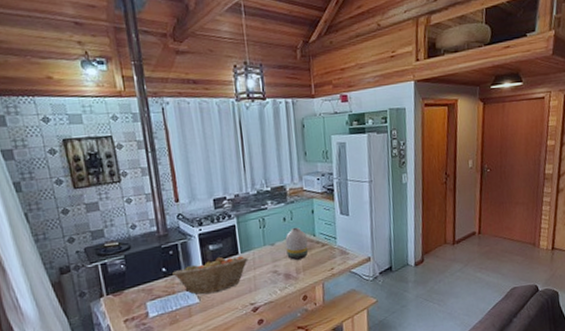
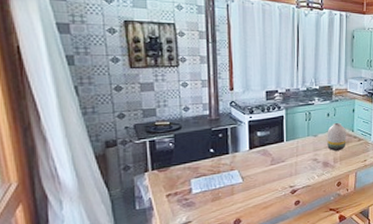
fruit basket: present [172,256,248,295] -> none [220,142,292,176]

